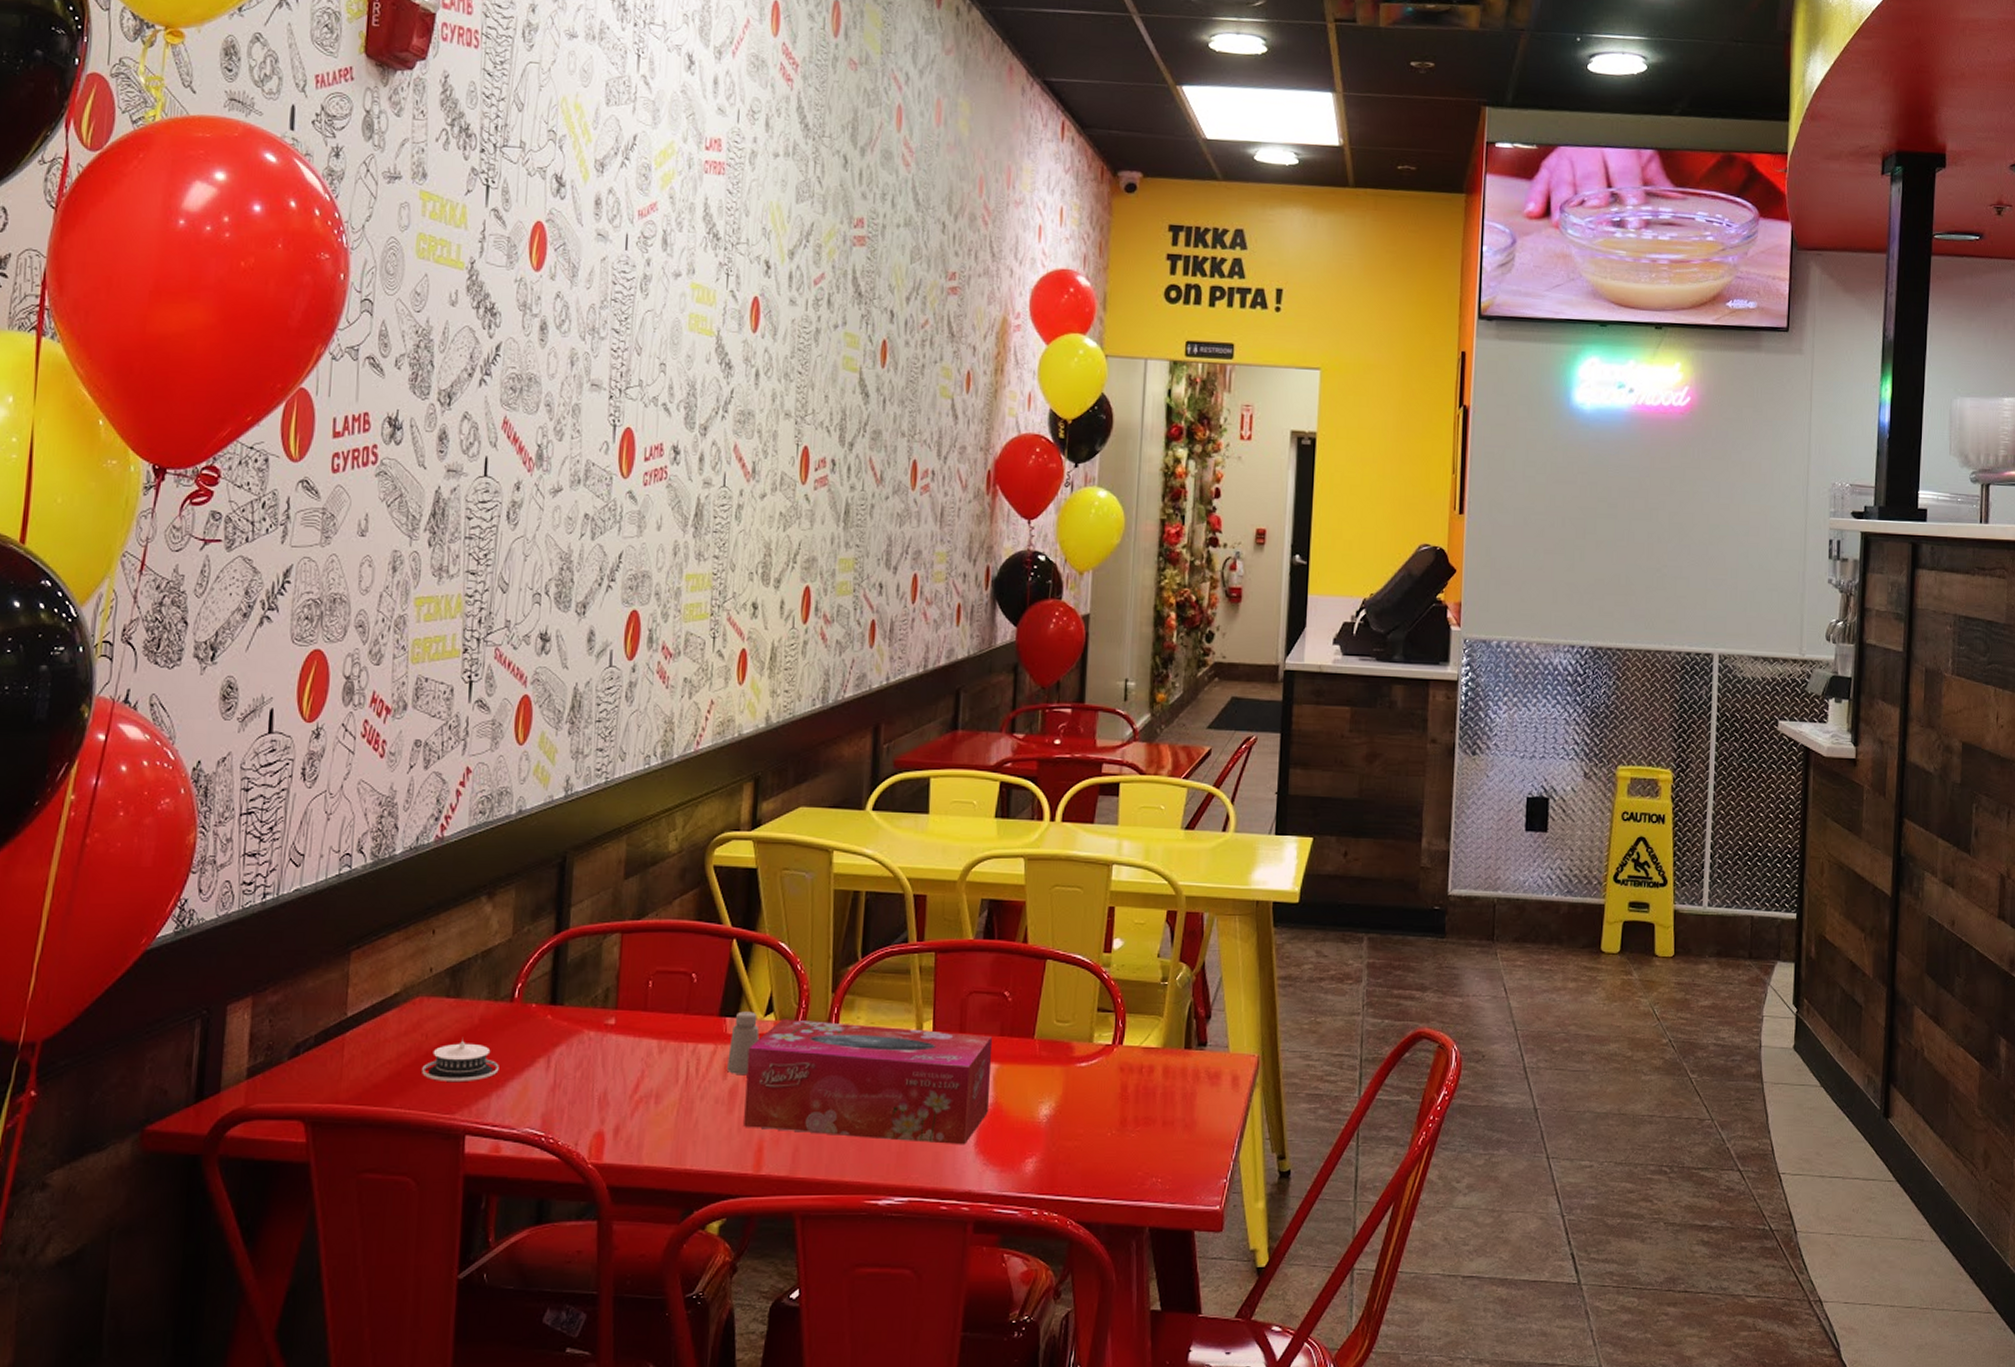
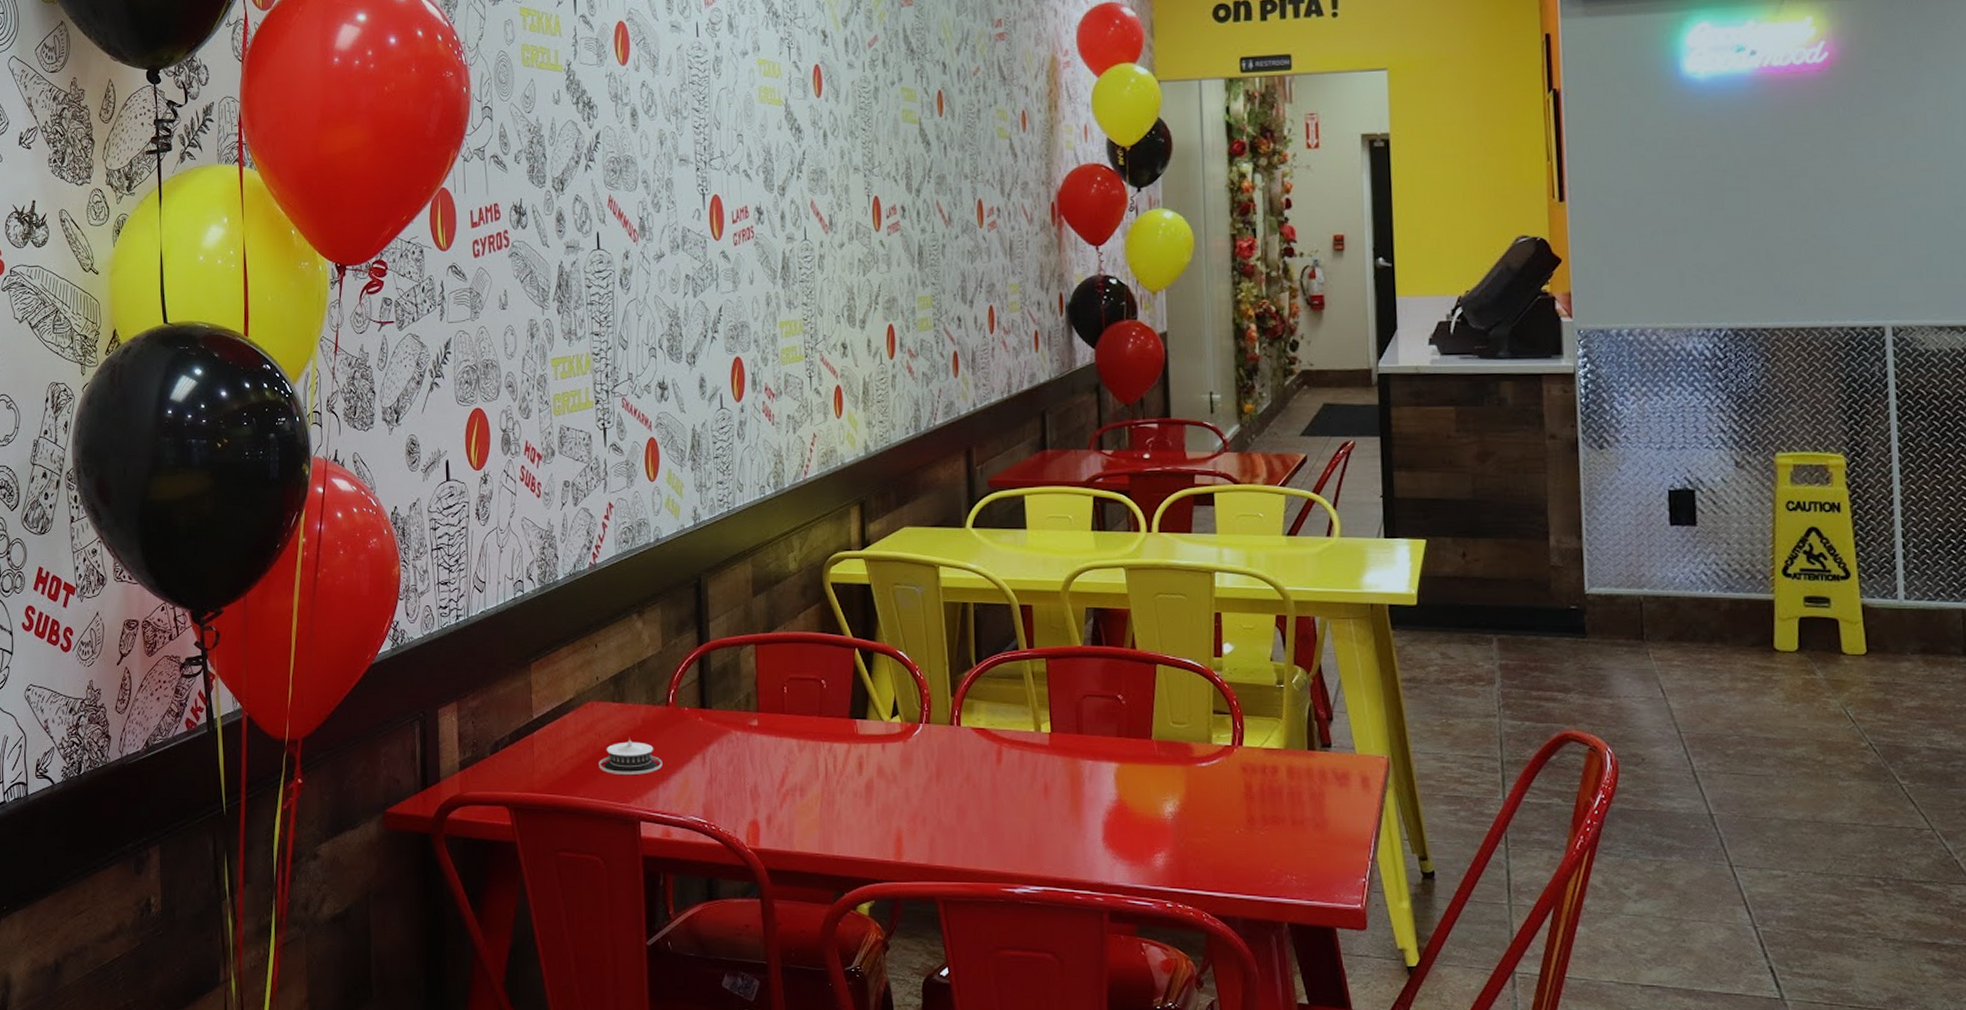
saltshaker: present [727,1011,760,1074] -> none [861,714,888,771]
tissue box: present [744,1019,993,1145] -> none [879,721,1113,840]

